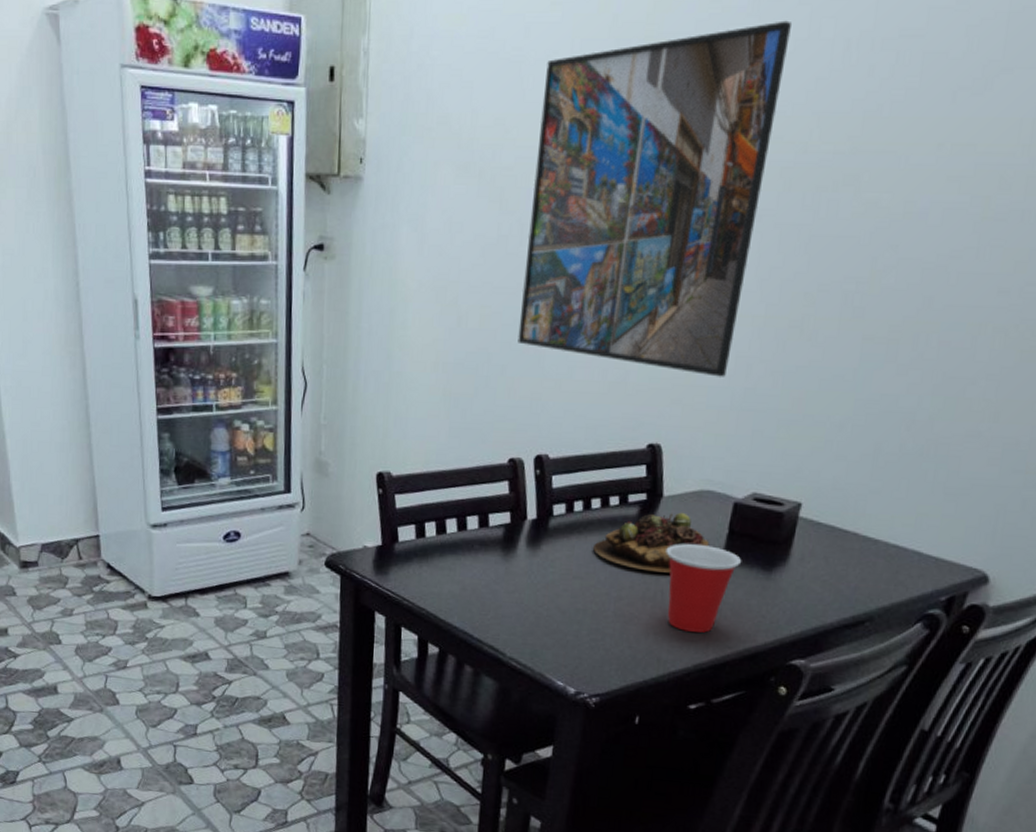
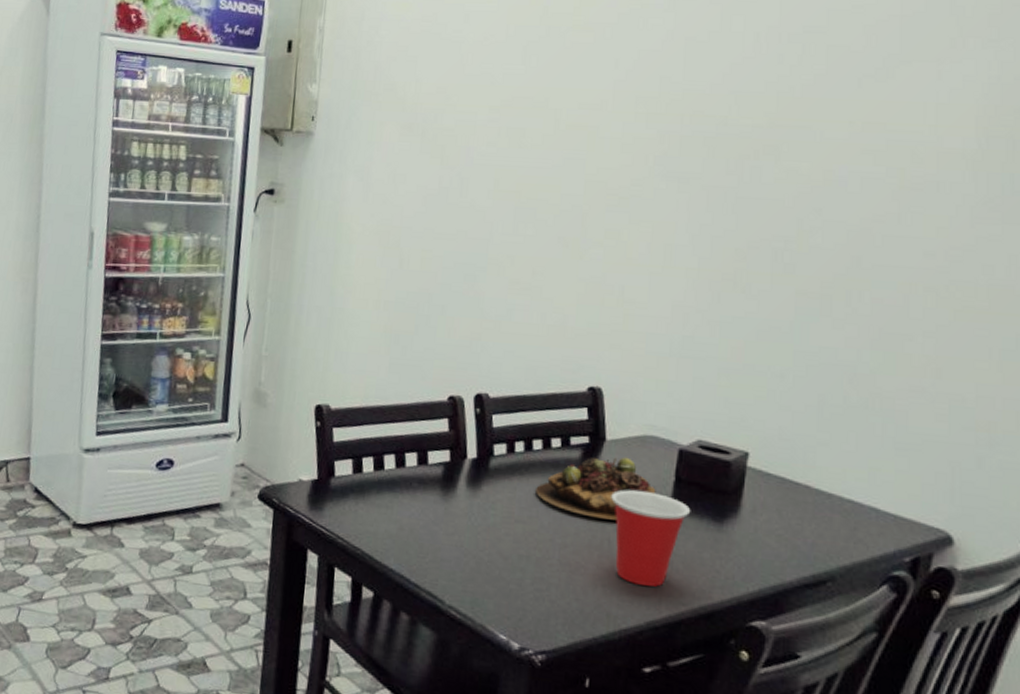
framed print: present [517,20,791,377] -> none [457,16,705,325]

